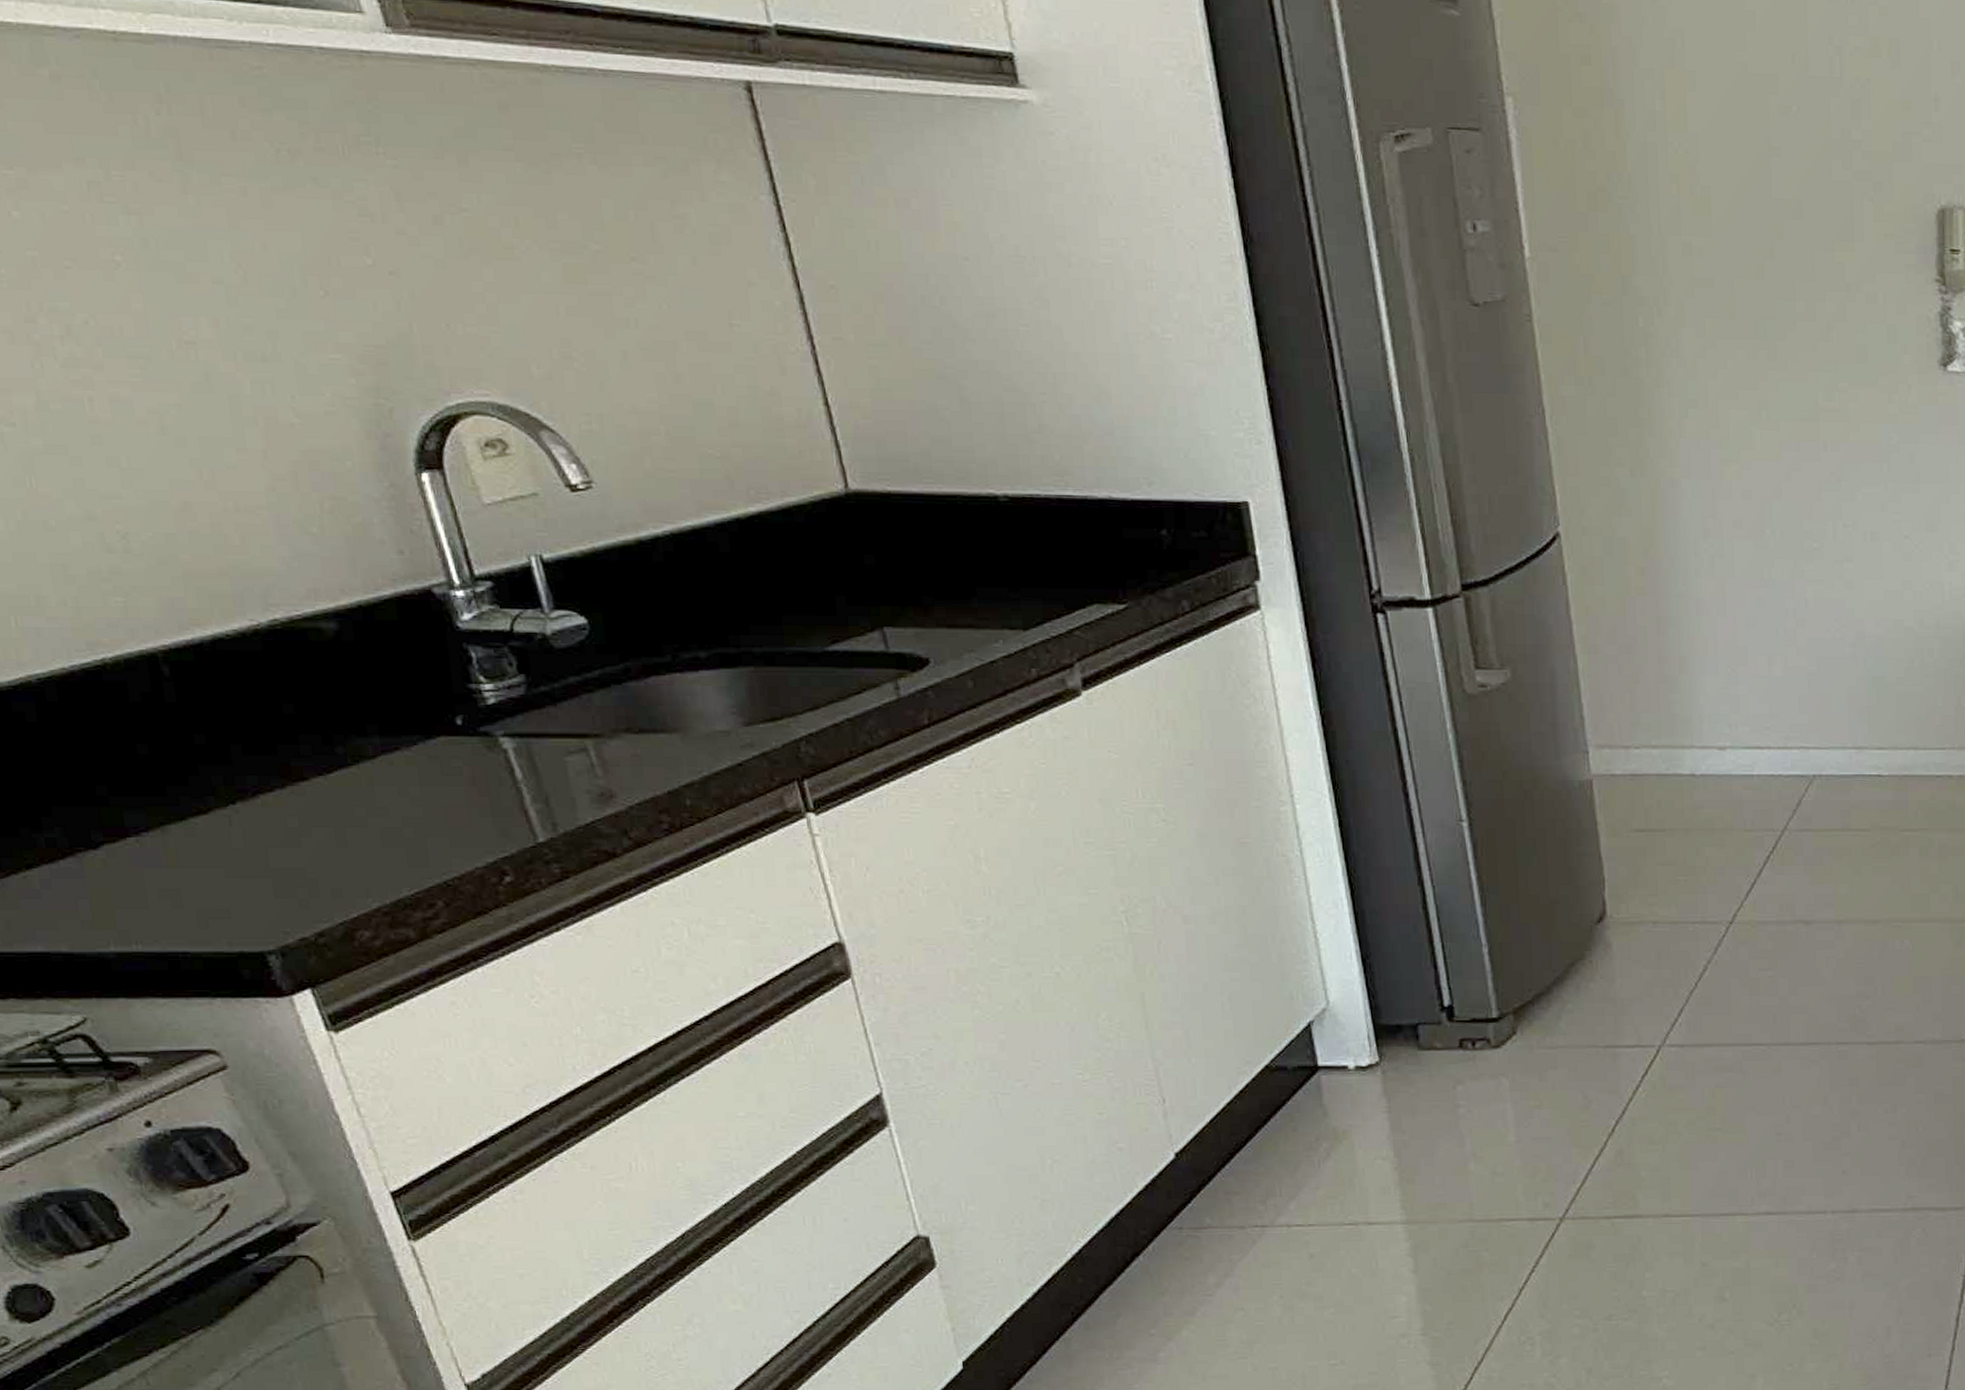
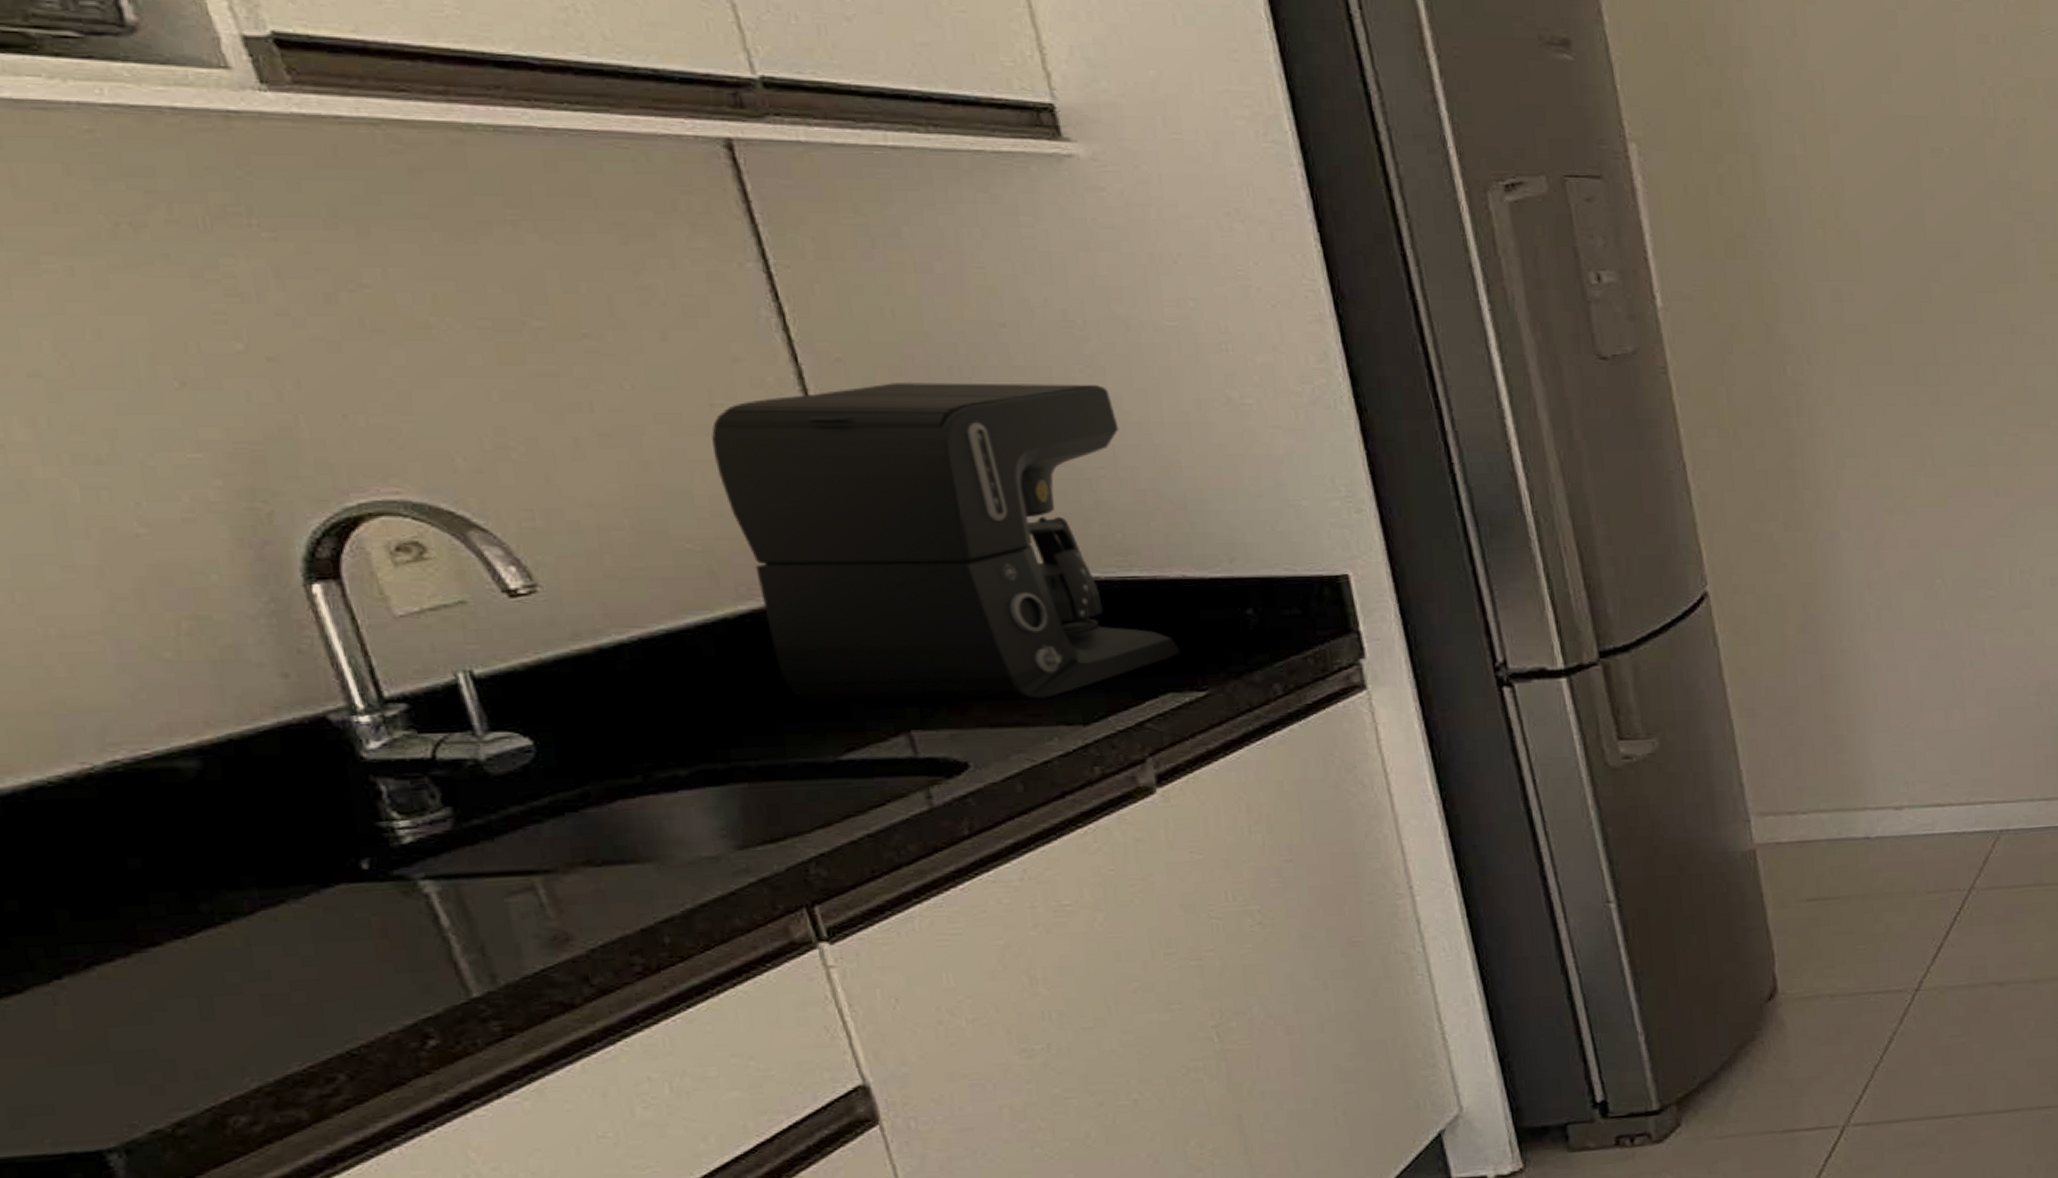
coffee maker: none [730,309,1105,605] -> present [711,383,1180,706]

